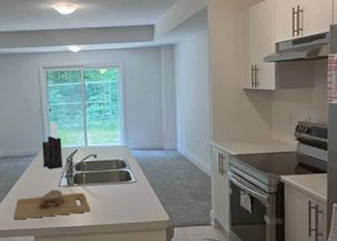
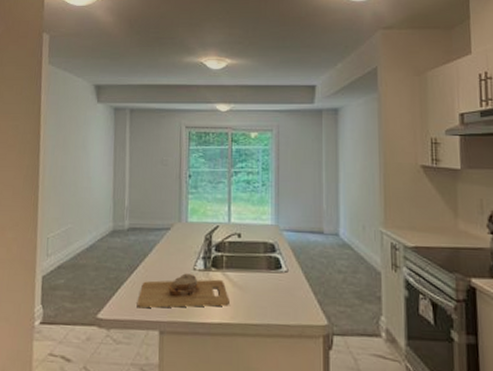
knife block: present [42,122,62,169] -> none [177,190,200,248]

